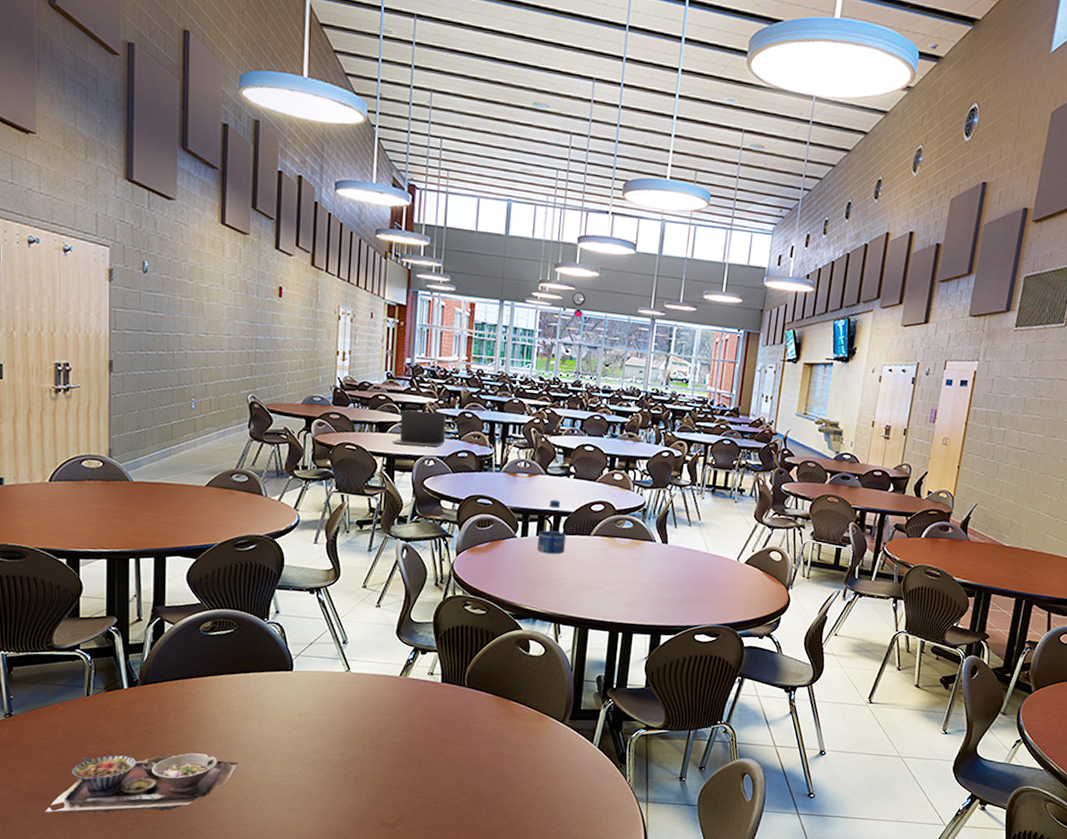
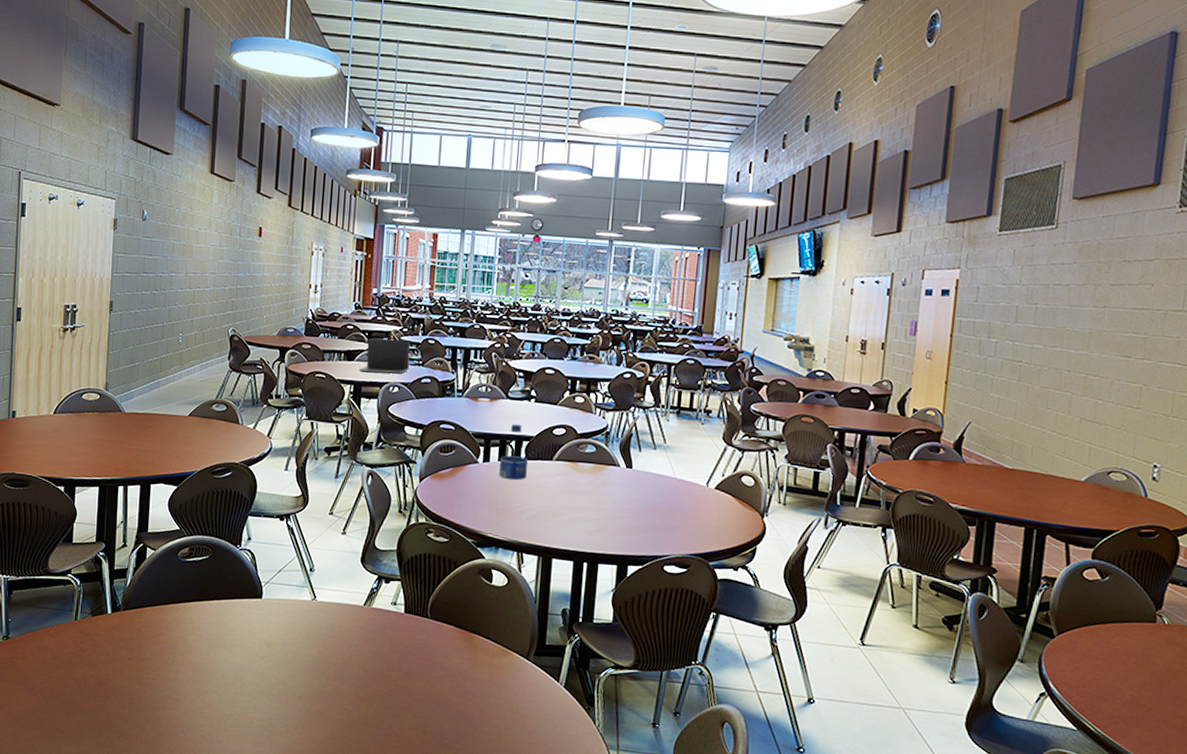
food tray: present [44,753,239,813] -> none [31,680,209,739]

